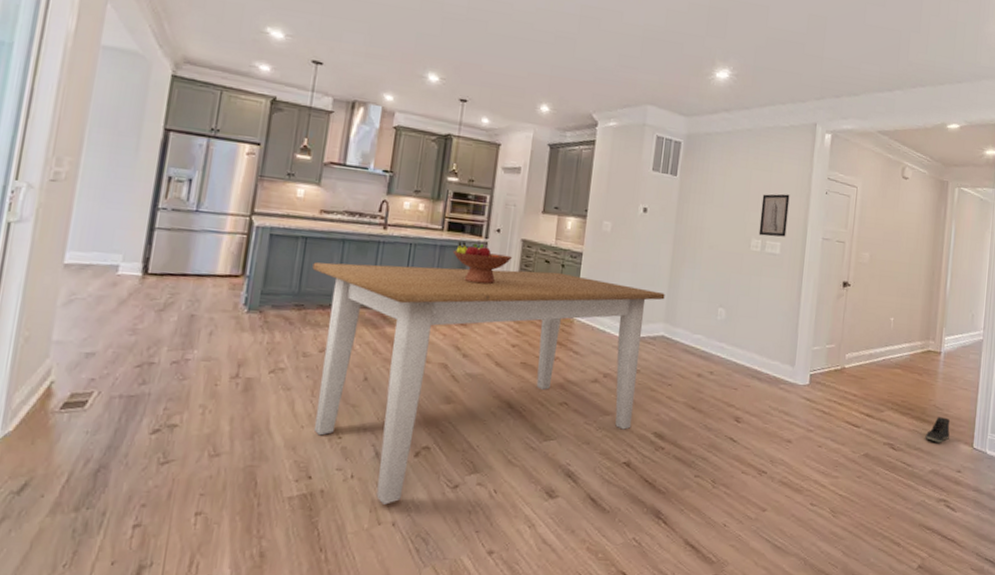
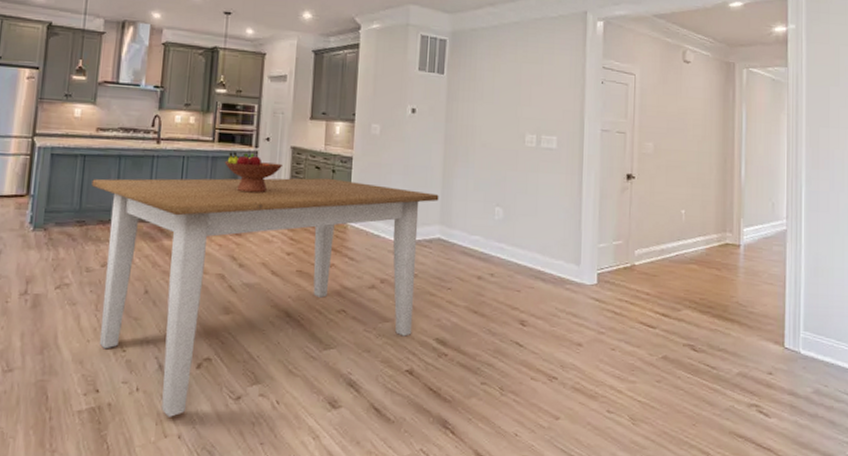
wall art: present [758,194,790,237] -> none [533,86,564,131]
sneaker: present [925,417,951,443] -> none [729,315,757,343]

